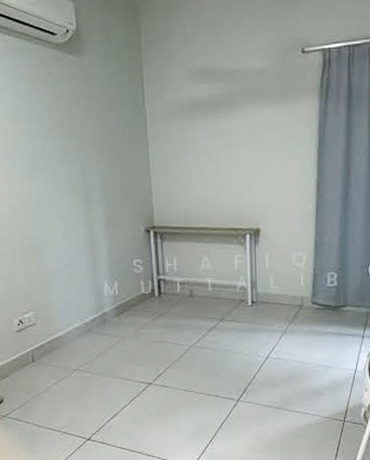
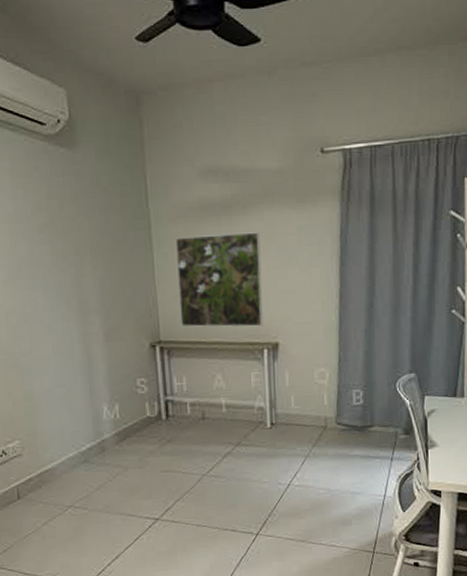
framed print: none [168,127,246,214] -> present [176,232,263,327]

